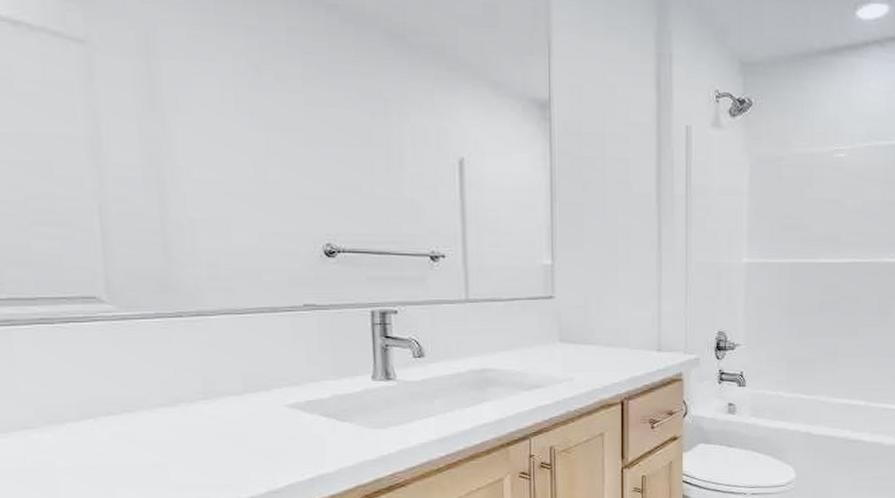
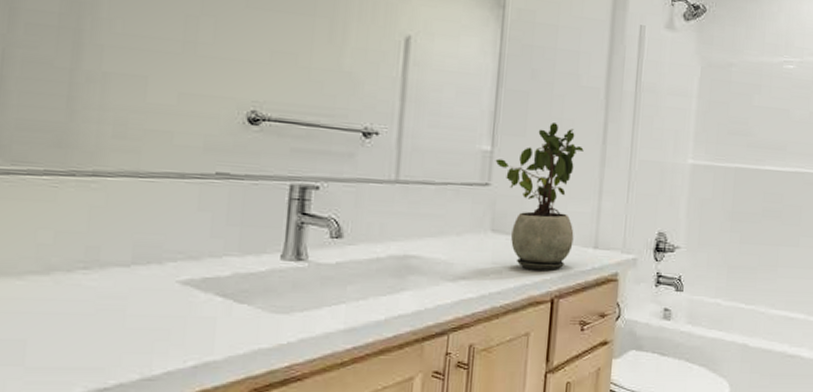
potted plant: none [556,232,640,375] -> present [495,123,584,271]

